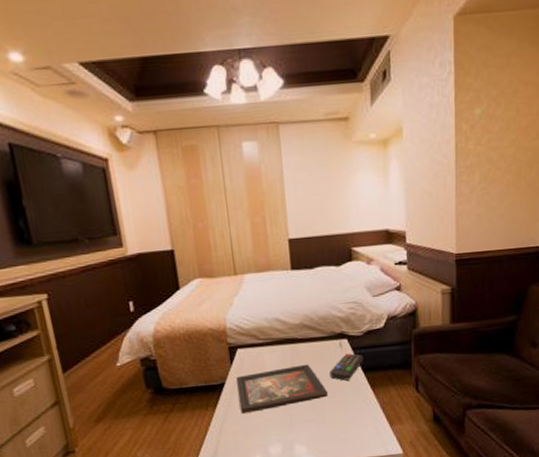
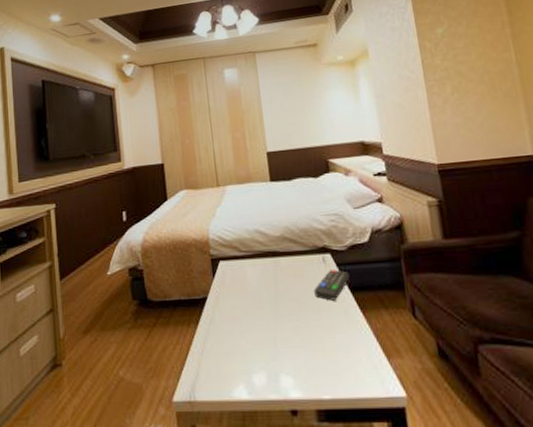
decorative tray: present [237,364,329,414] -> none [219,280,314,334]

